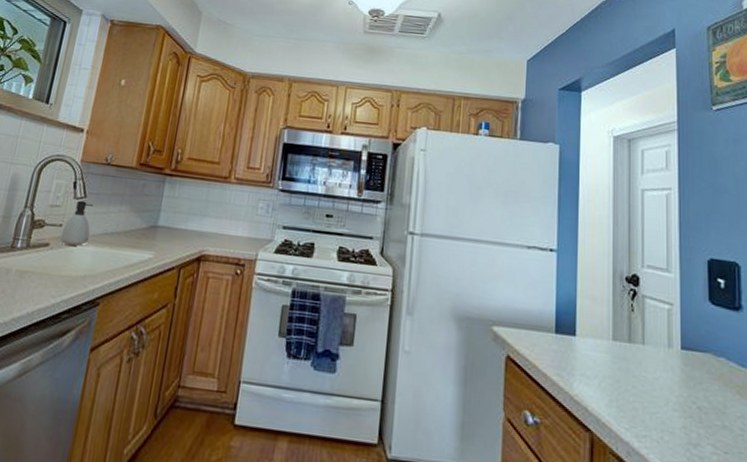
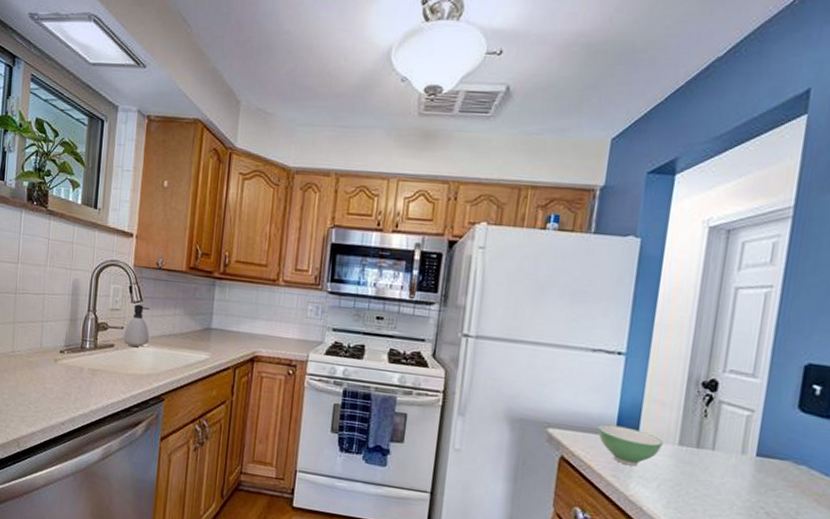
bowl: none [538,320,600,364] -> present [597,424,664,467]

